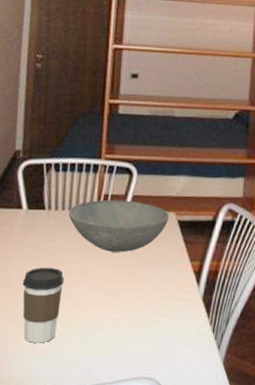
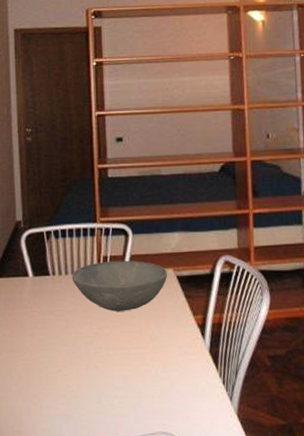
coffee cup: present [22,267,65,343] -> none [36,330,75,404]

